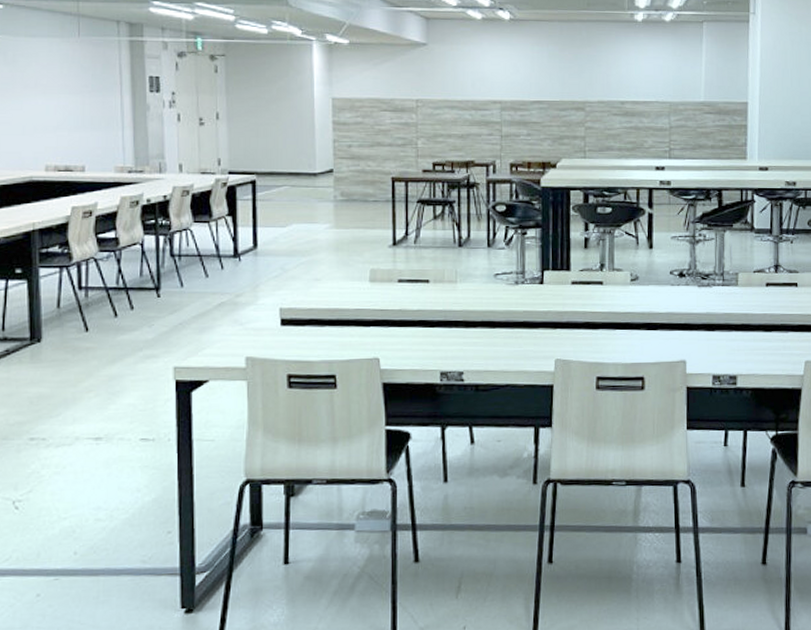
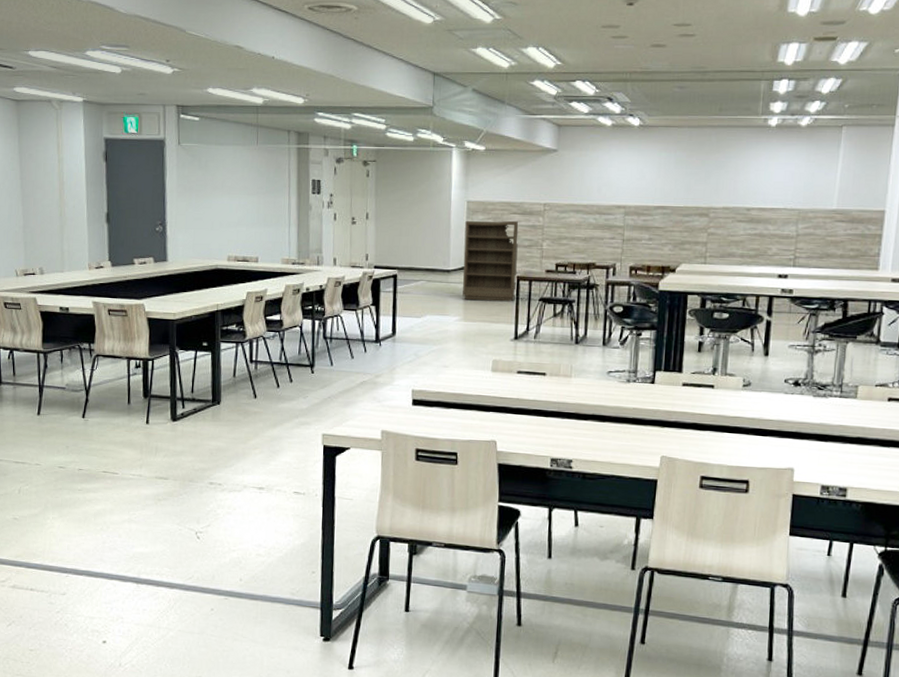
bookshelf: none [331,118,391,205] -> present [462,220,519,302]

